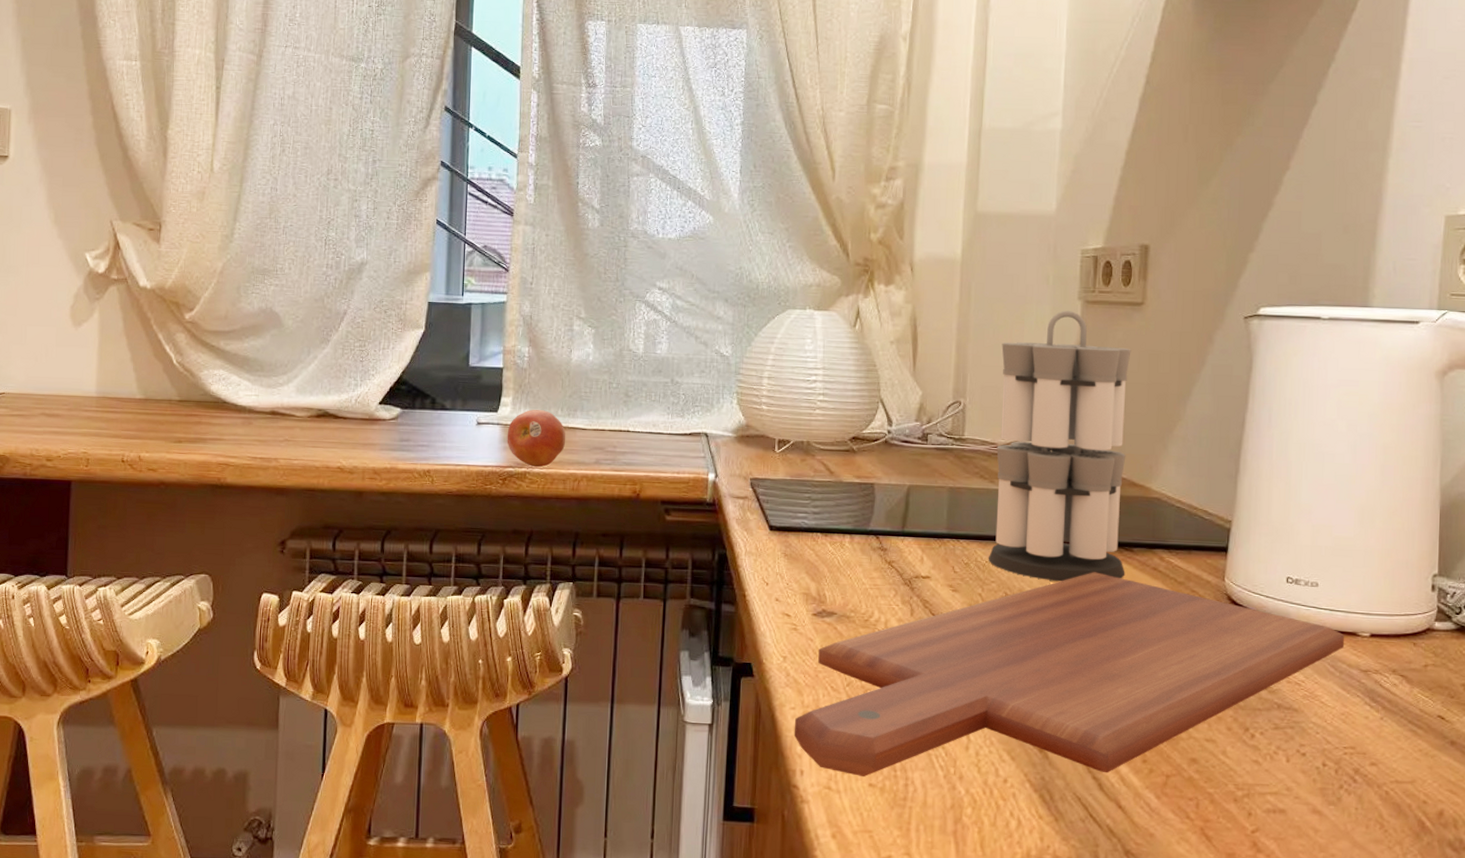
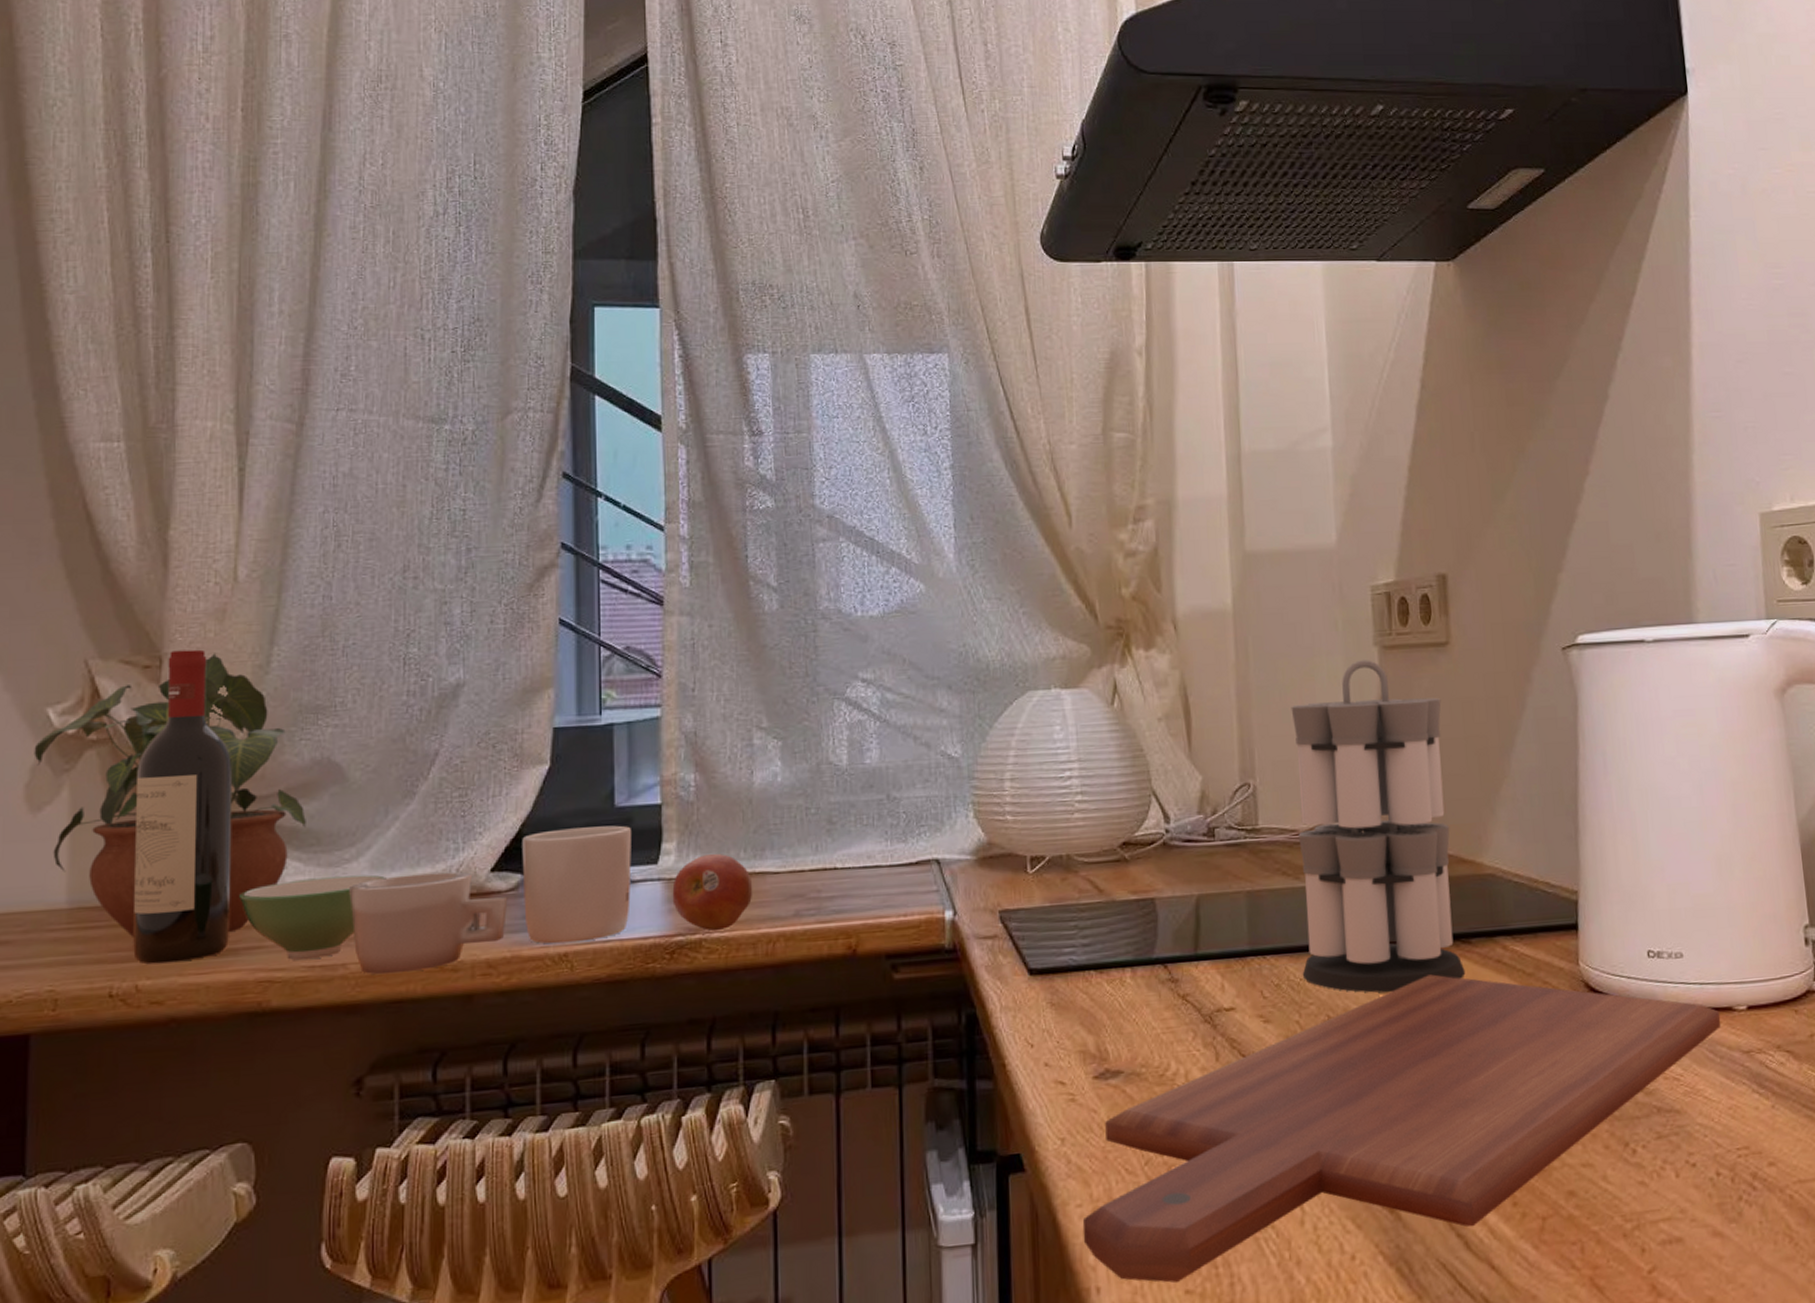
potted plant: none [76,224,254,427] -> present [34,653,306,937]
wine bottle: none [138,219,207,443] -> present [133,649,233,965]
bowl: none [208,394,307,453] -> present [239,874,387,961]
cup: none [281,399,390,470] -> present [349,871,508,975]
mug: none [401,378,480,463] -> present [522,825,632,944]

